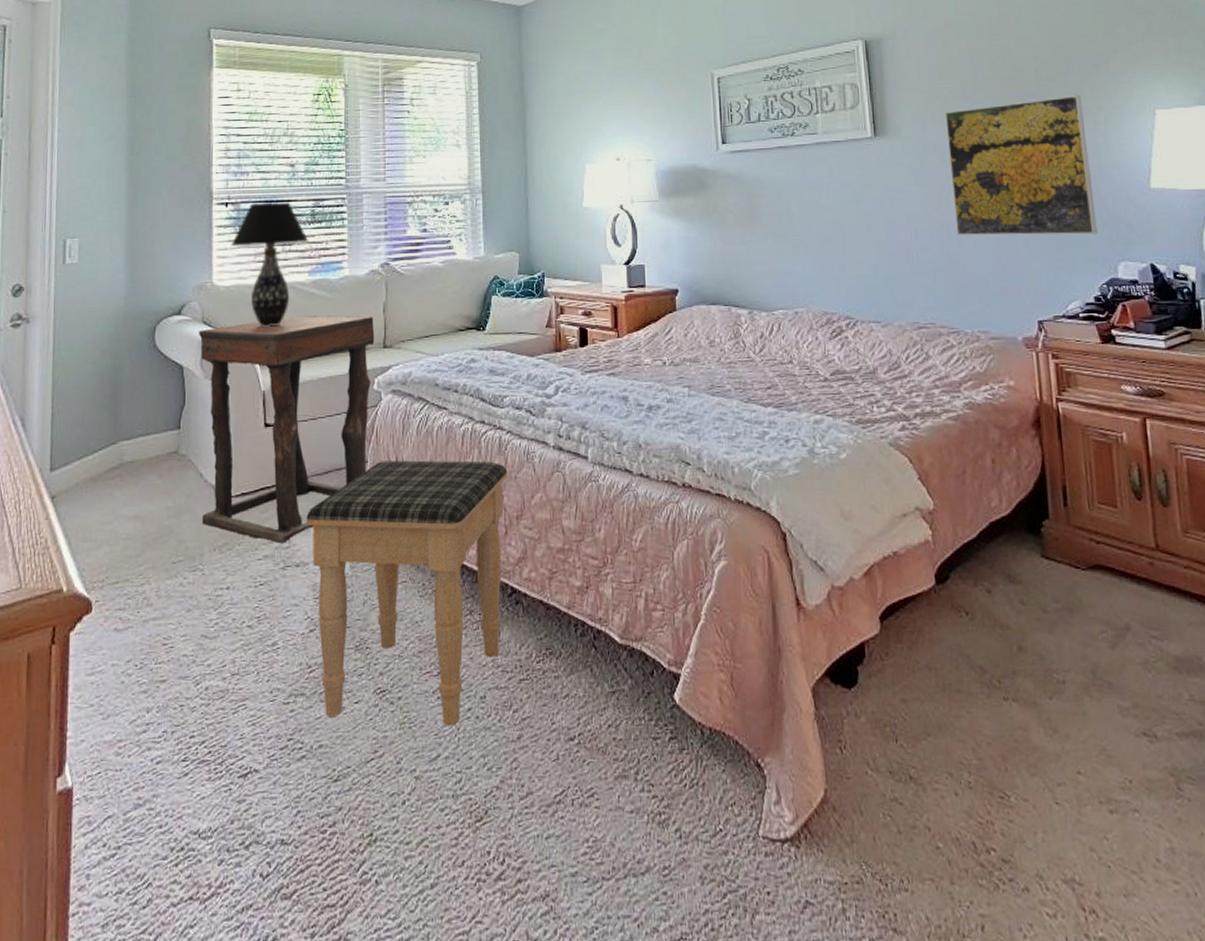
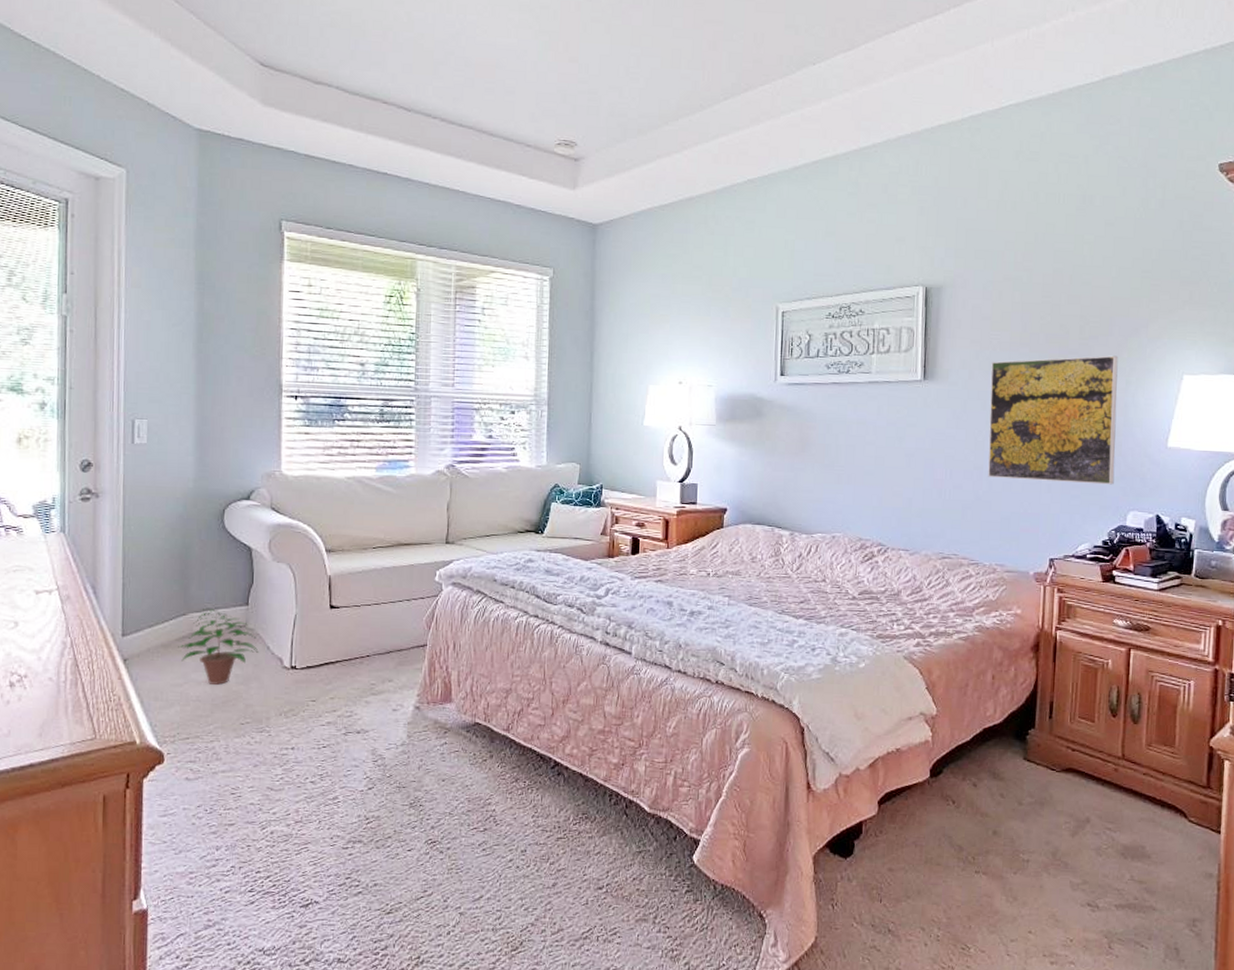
potted plant: none [107,434,191,520] -> present [178,607,259,685]
side table: present [199,315,375,543] -> none [267,508,438,712]
table lamp: present [230,202,309,327] -> none [299,398,377,517]
footstool: present [306,460,508,726] -> none [367,645,557,873]

